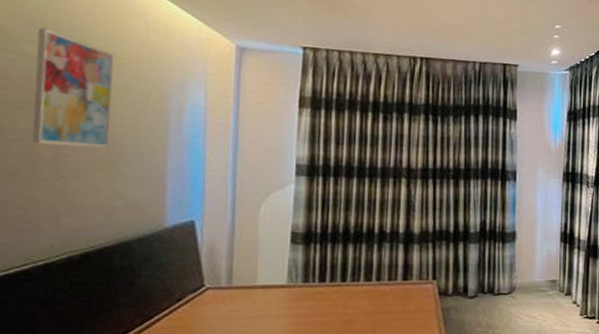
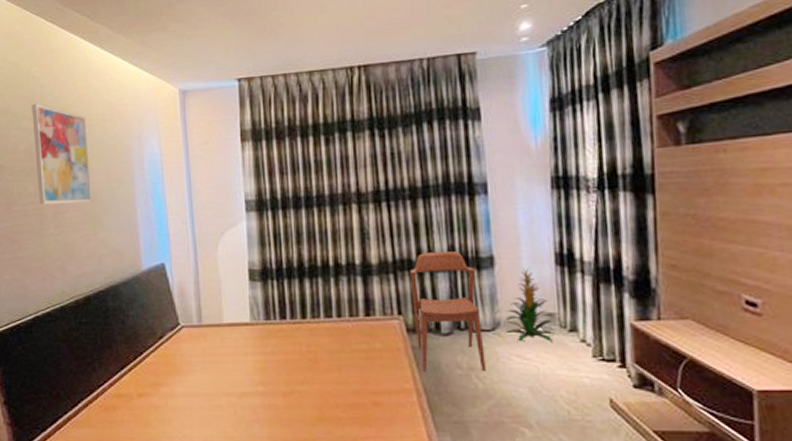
chair: none [446,226,502,330] -> present [410,251,486,371]
indoor plant: none [520,243,557,304] -> present [505,267,558,342]

